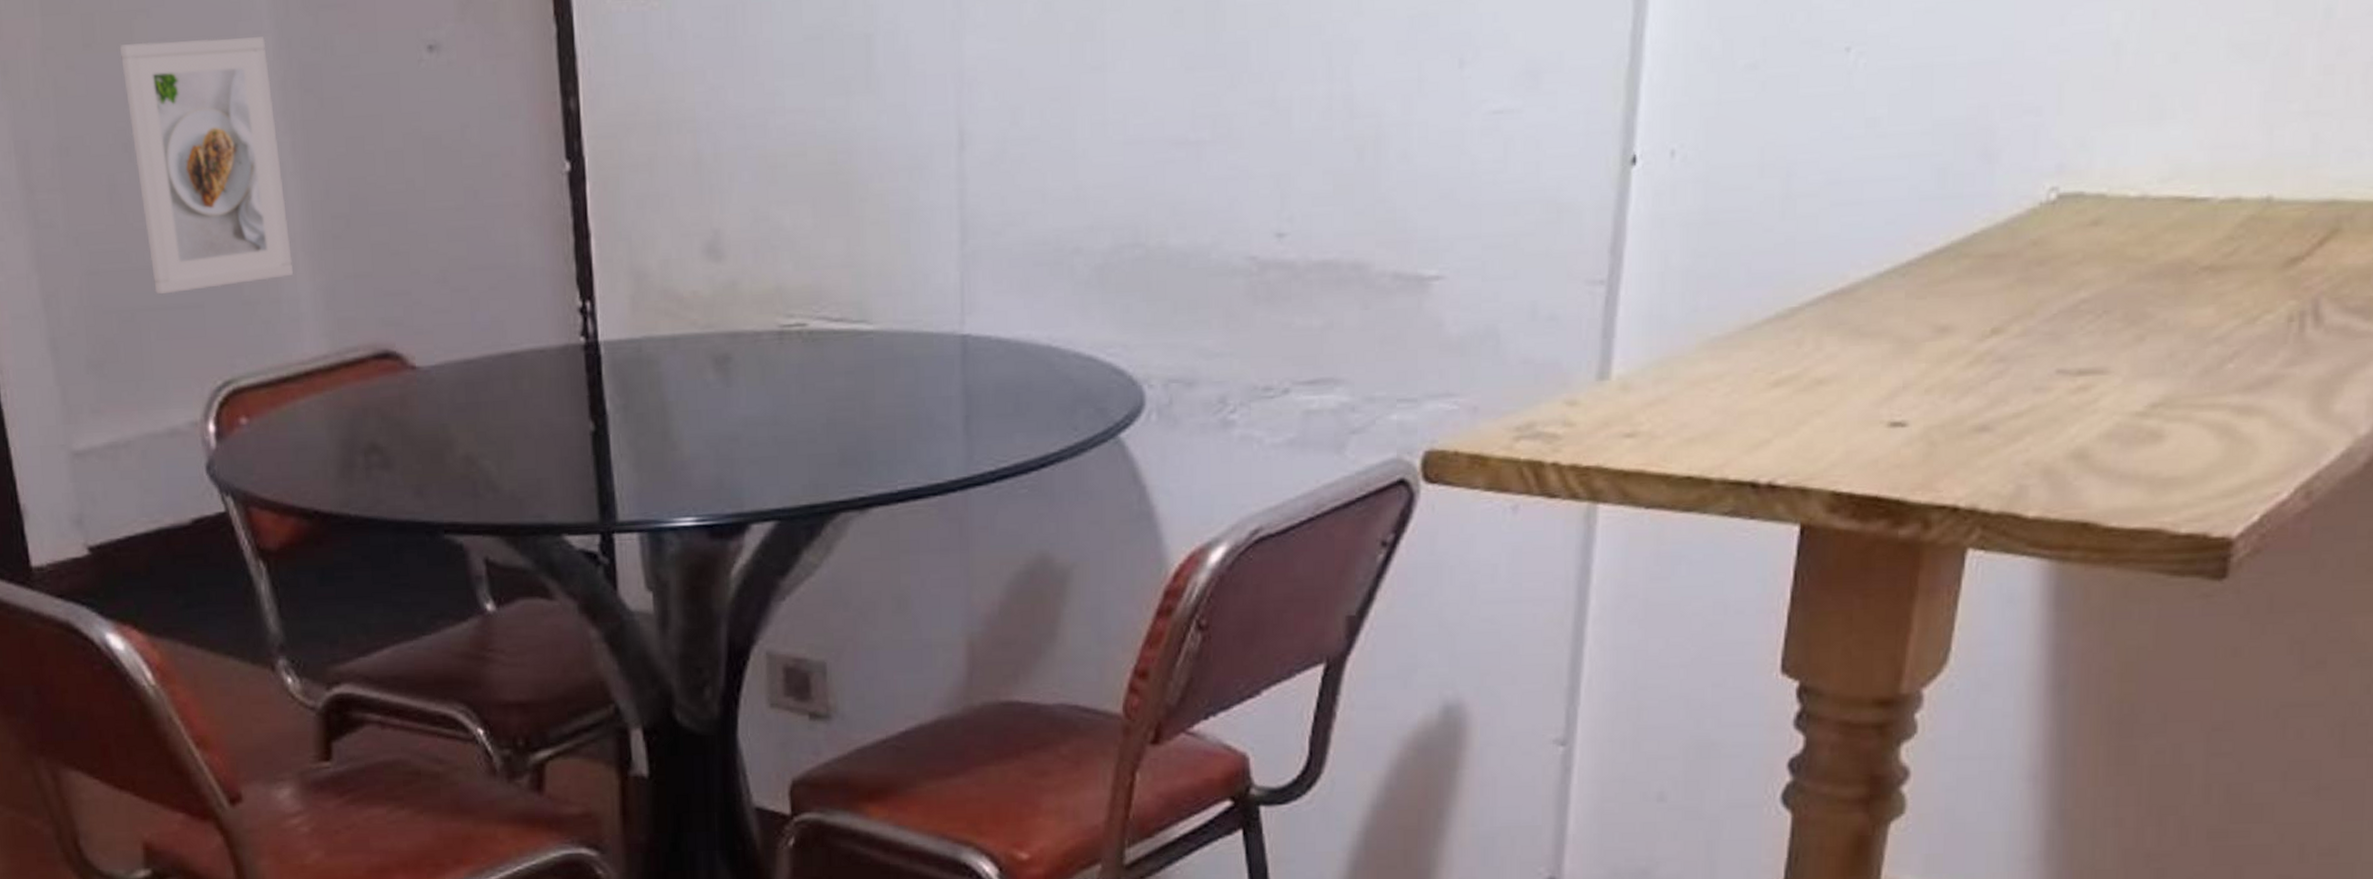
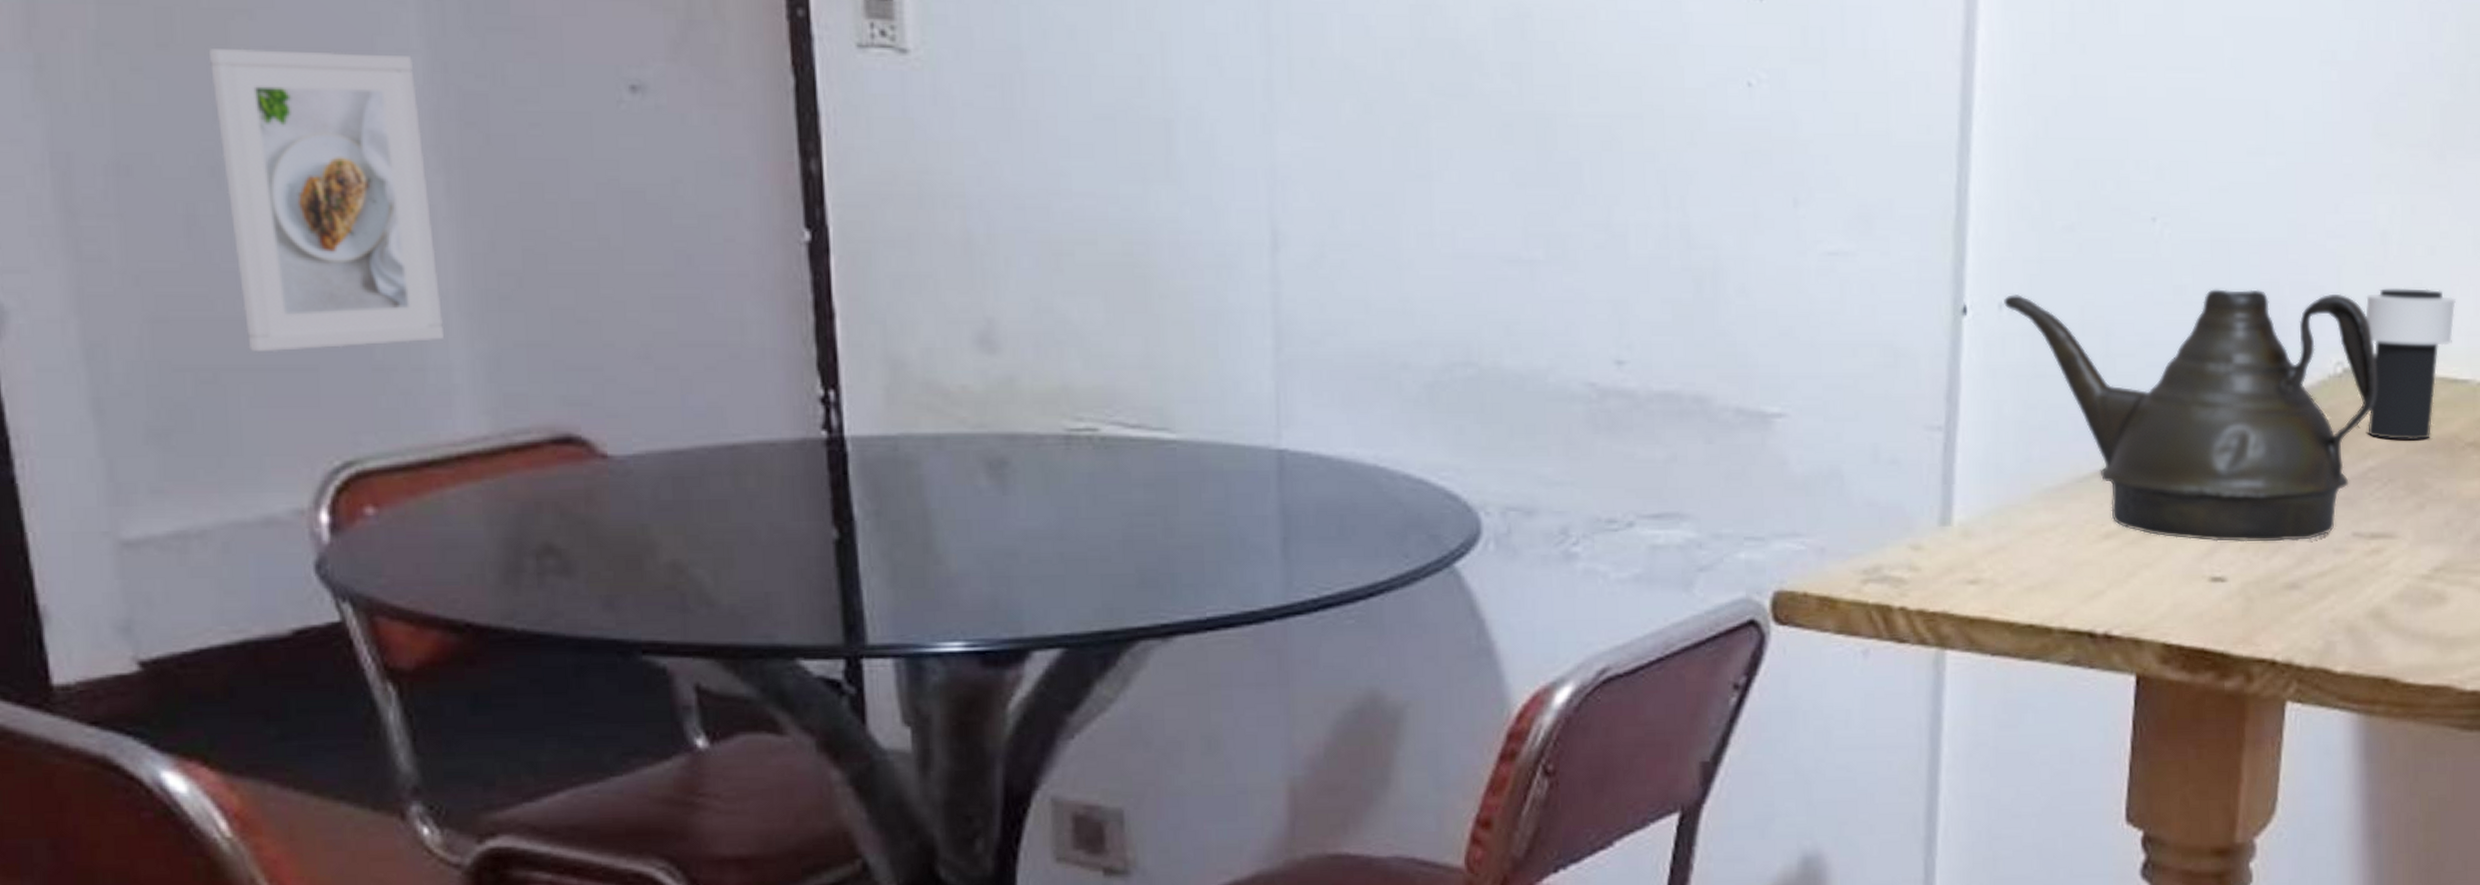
teapot: none [1675,113,2098,385] -> present [2003,289,2377,542]
cup: none [2082,100,2201,268] -> present [2364,288,2457,441]

